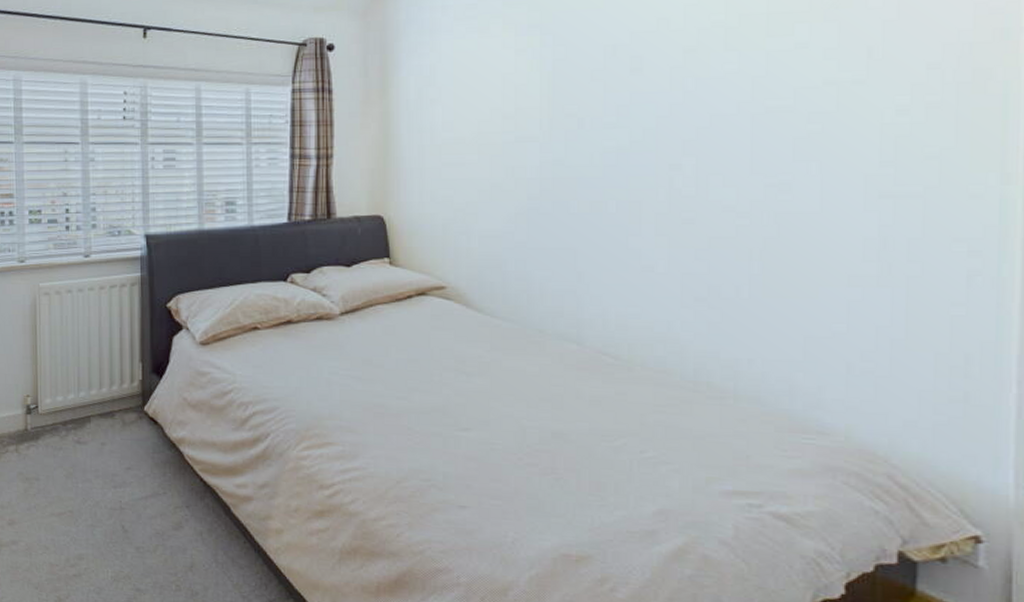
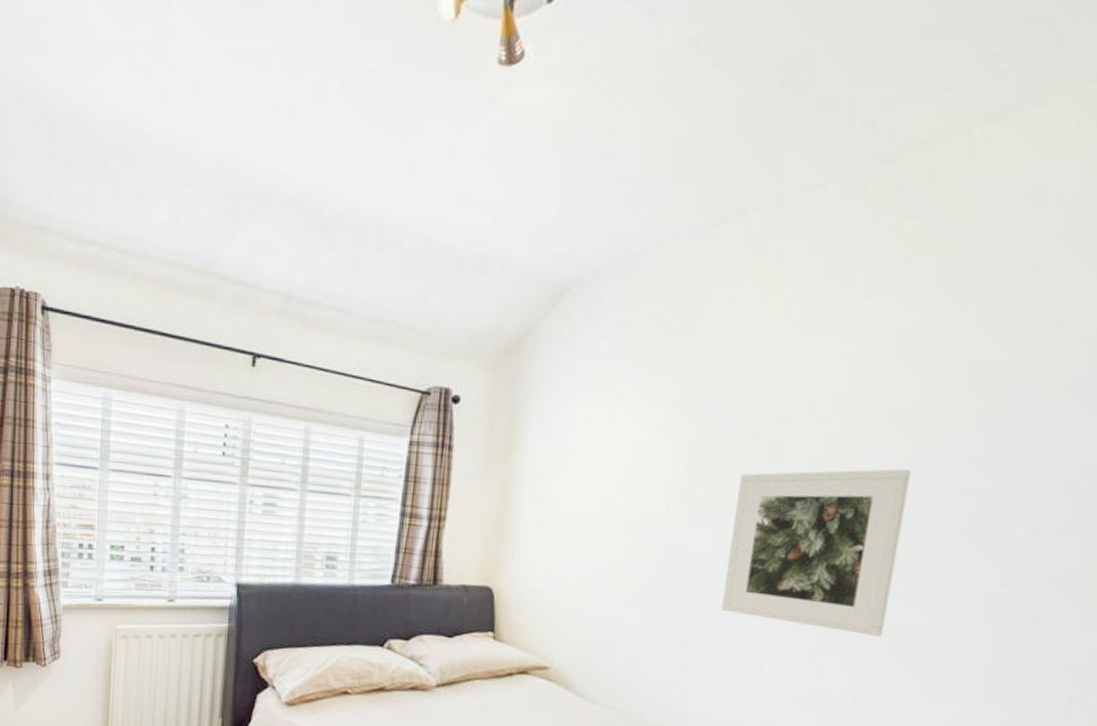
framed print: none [606,66,771,228] -> present [721,468,911,636]

